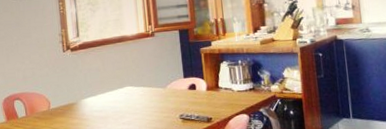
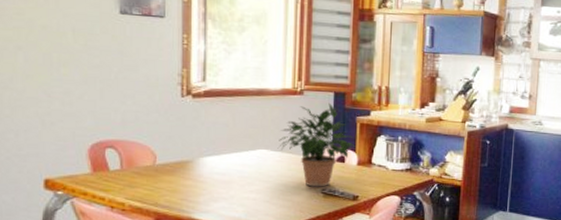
potted plant: none [140,39,203,114] -> present [277,102,356,187]

